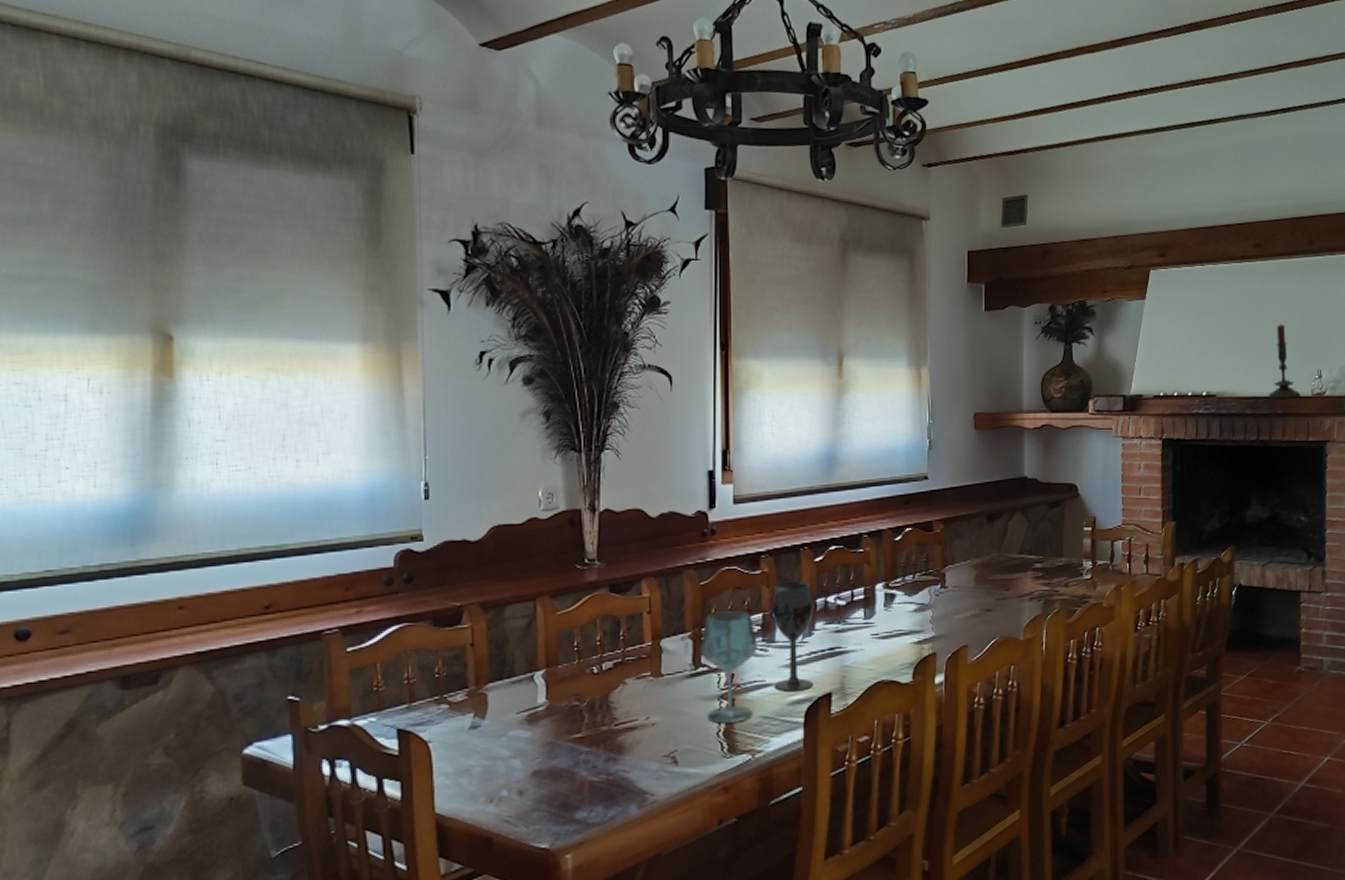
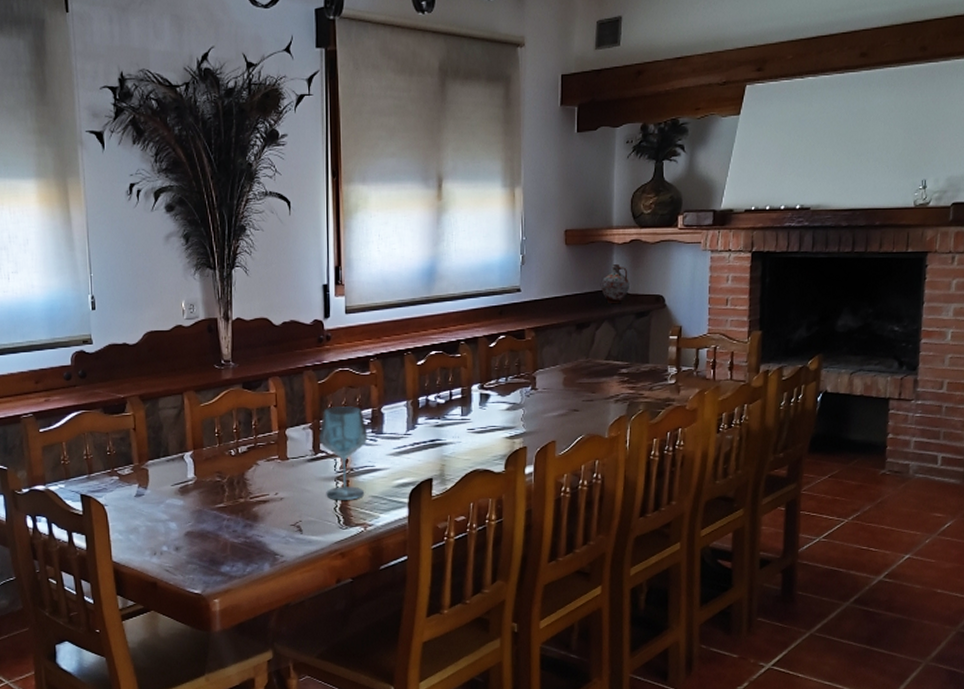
wine glass: present [772,581,814,691] -> none [380,381,417,476]
ceramic jug: none [1012,451,1042,493] -> present [601,264,629,304]
candle: present [1269,323,1301,399] -> none [867,134,902,211]

